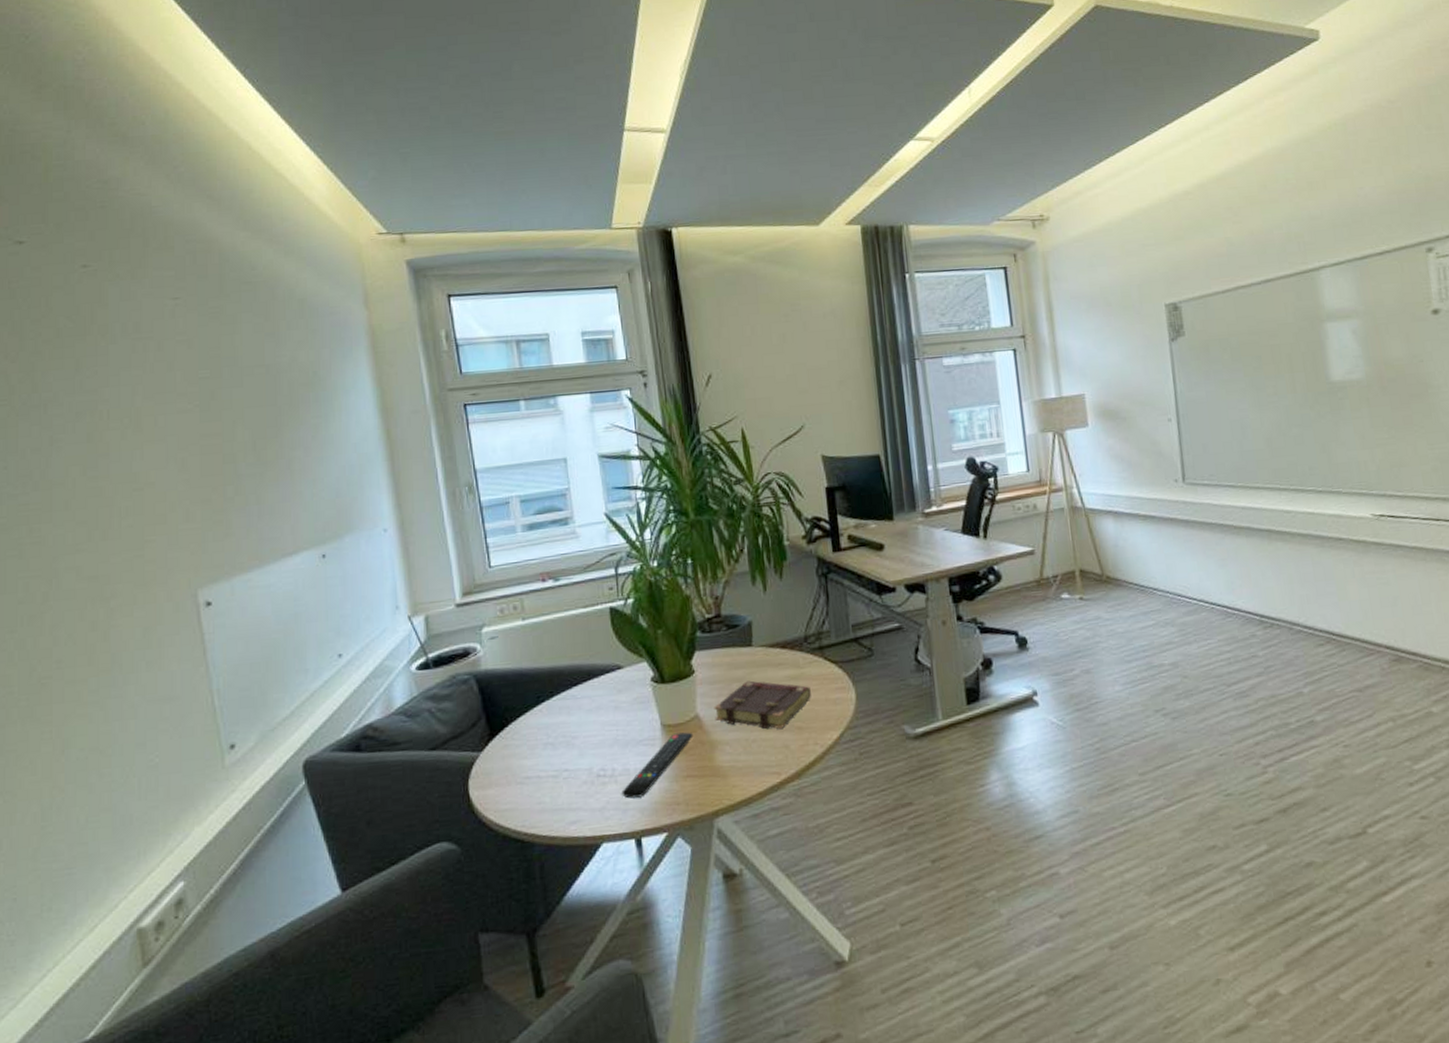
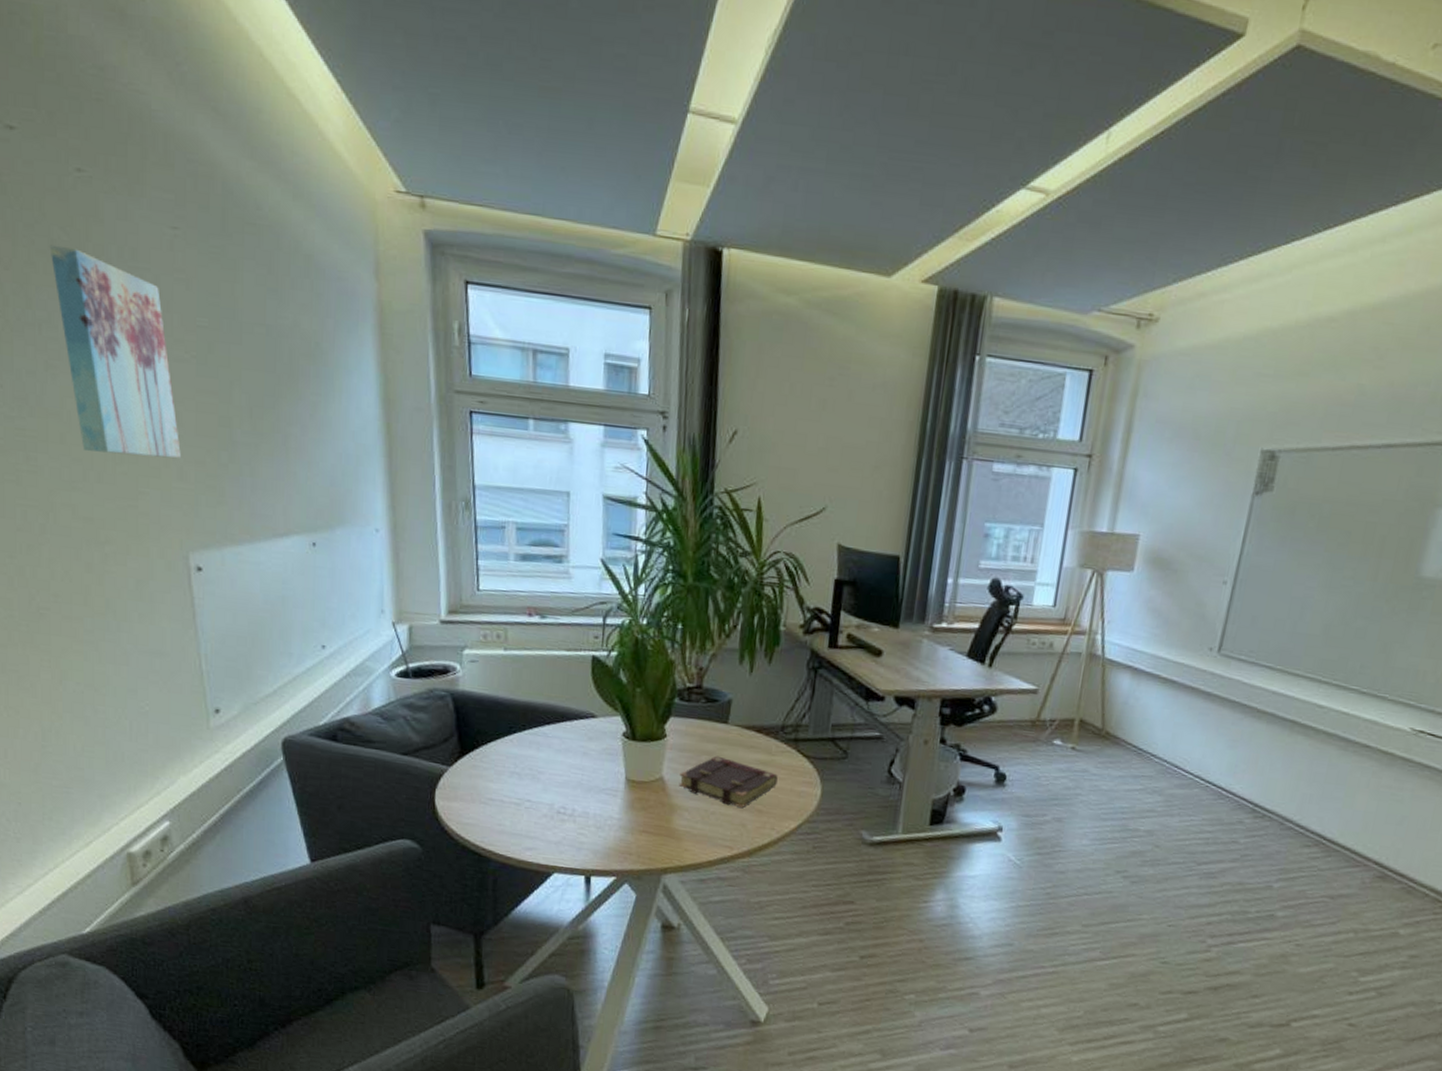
wall art: none [55,332,187,512] -> present [49,244,181,459]
remote control: present [621,732,694,799] -> none [578,789,656,841]

